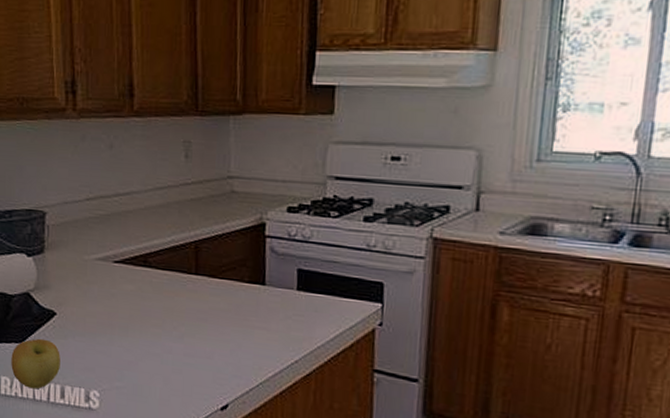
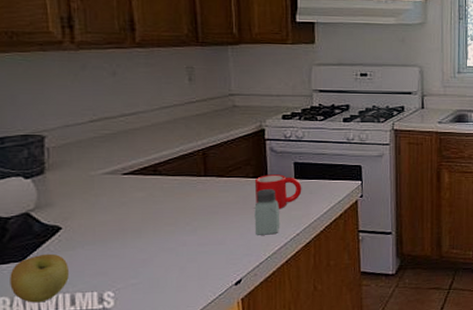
saltshaker: none [246,298,277,357] -> present [254,189,280,235]
mug: none [249,280,306,327] -> present [254,174,302,209]

